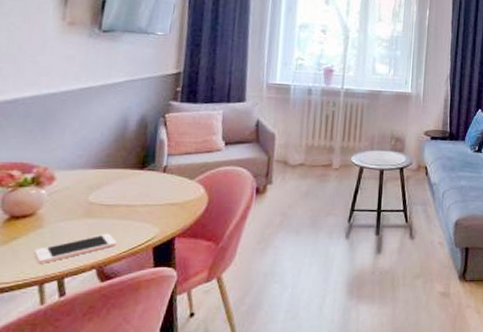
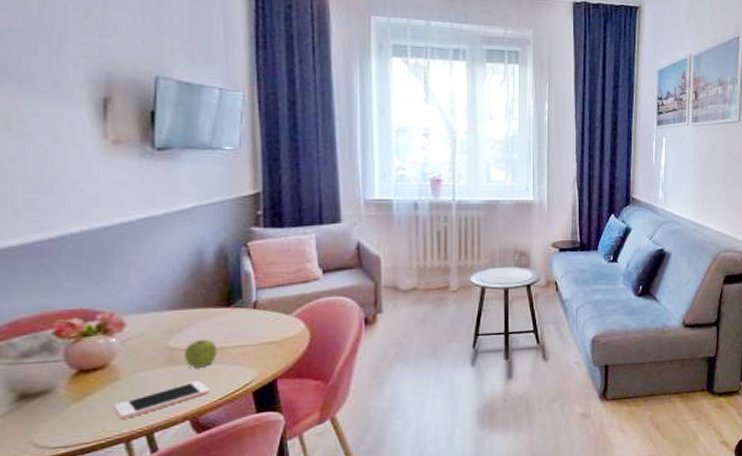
fruit: none [100,196,129,222] -> present [185,339,218,368]

